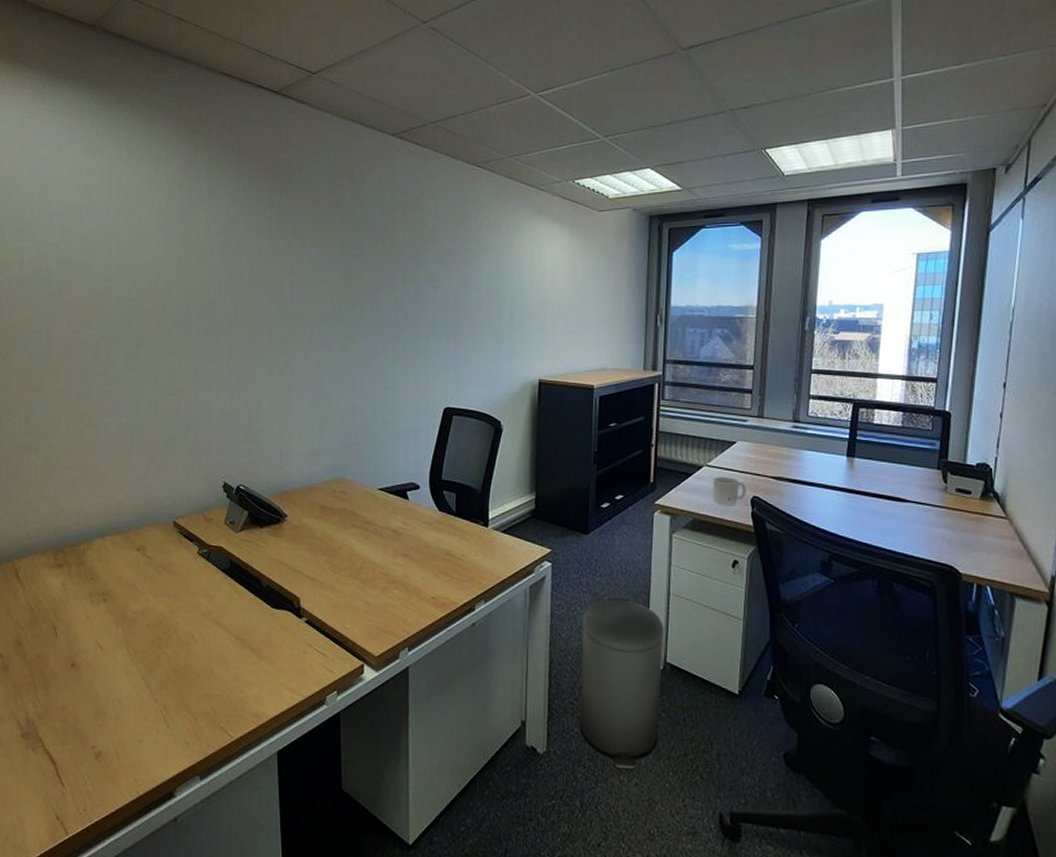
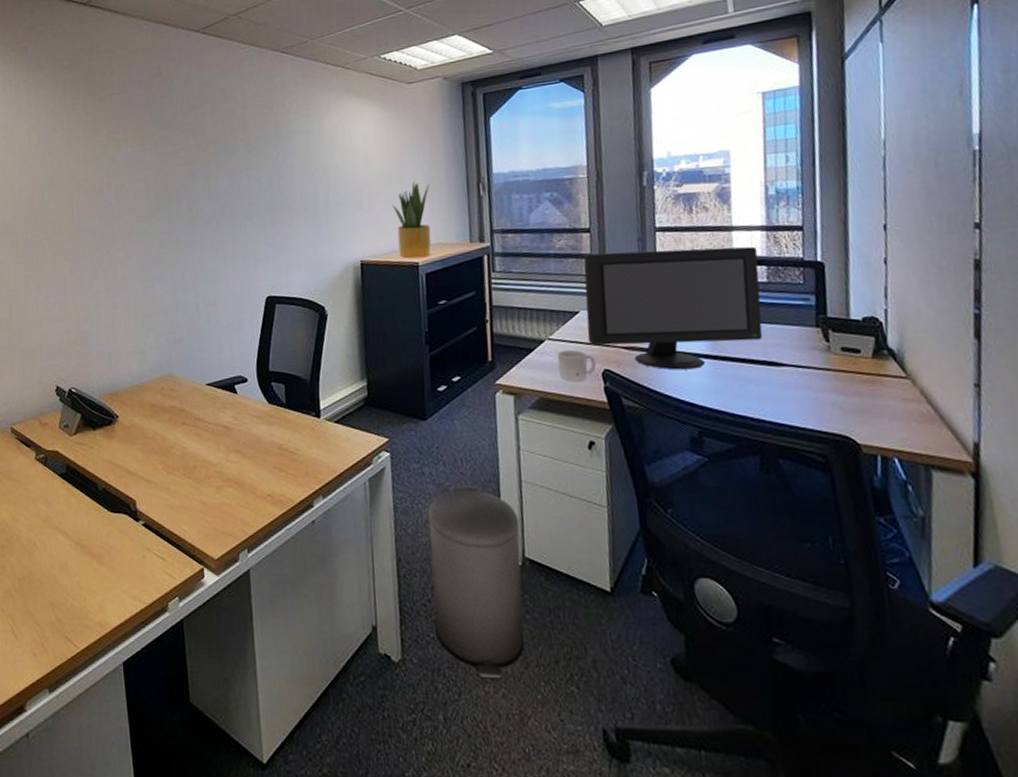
planter: none [573,307,611,381] -> present [391,181,432,259]
computer monitor: none [741,388,897,500] -> present [583,246,763,370]

